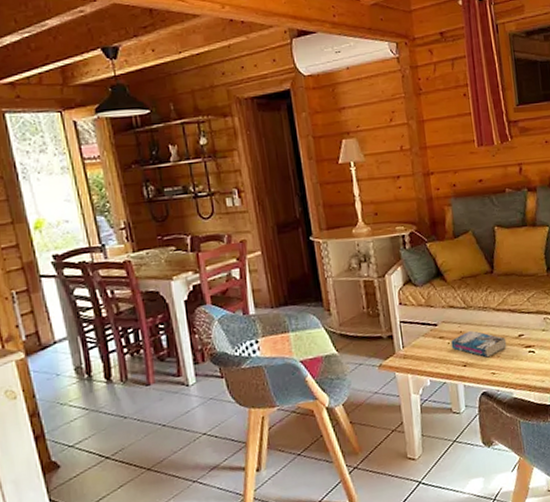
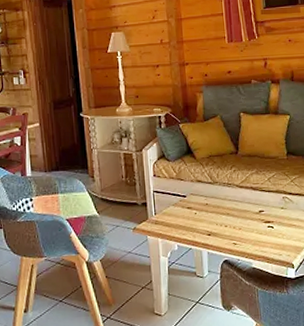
book: present [451,331,507,358] -> none [197,204,248,229]

